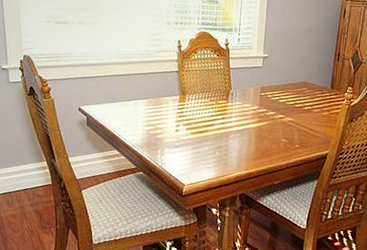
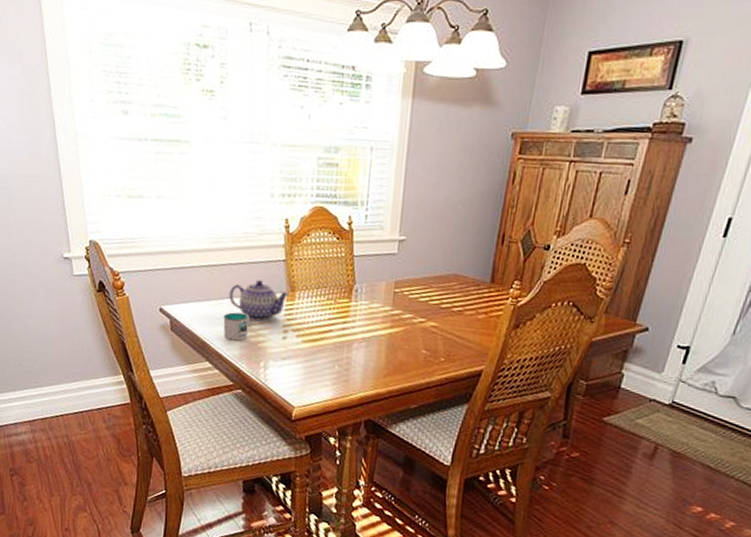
mug: none [129,111,150,133] -> present [223,312,250,341]
teapot: none [134,86,182,118] -> present [229,280,290,322]

